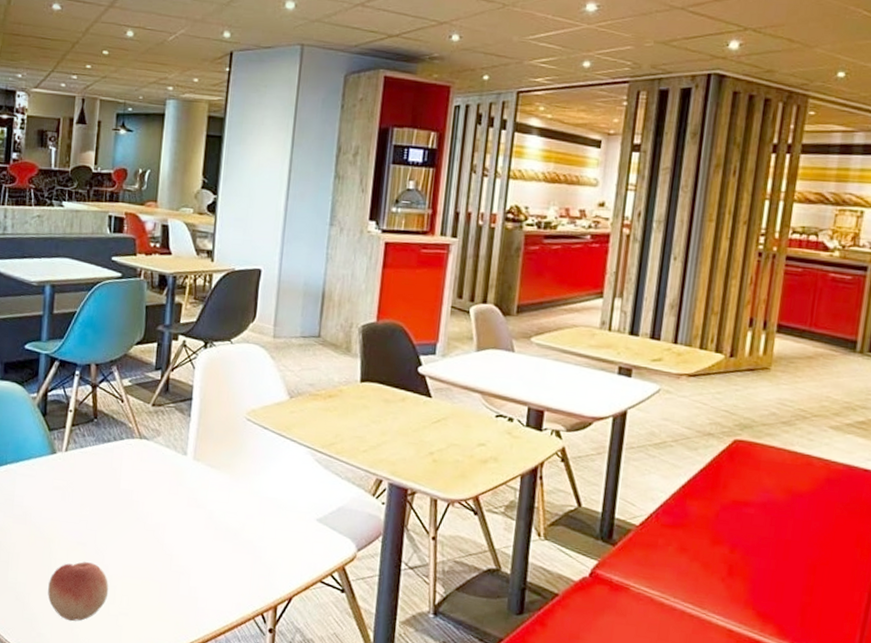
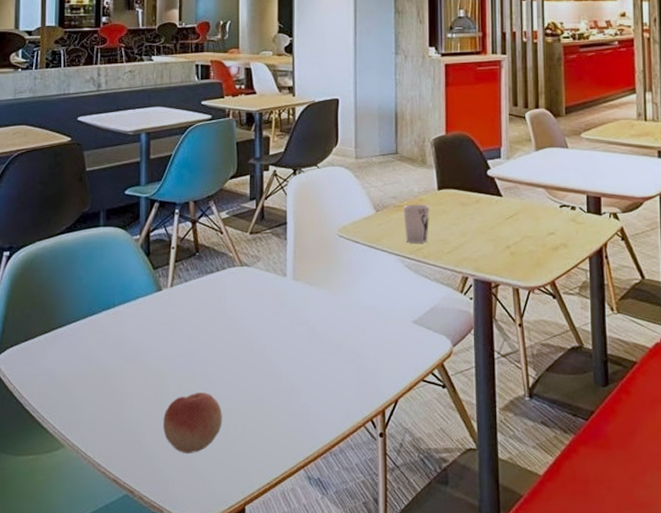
cup: none [319,394,350,438] -> present [403,204,430,243]

